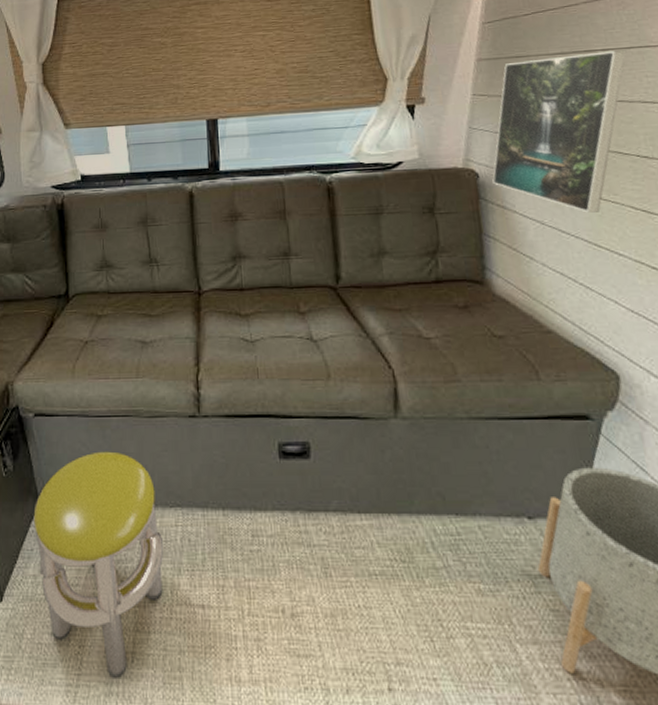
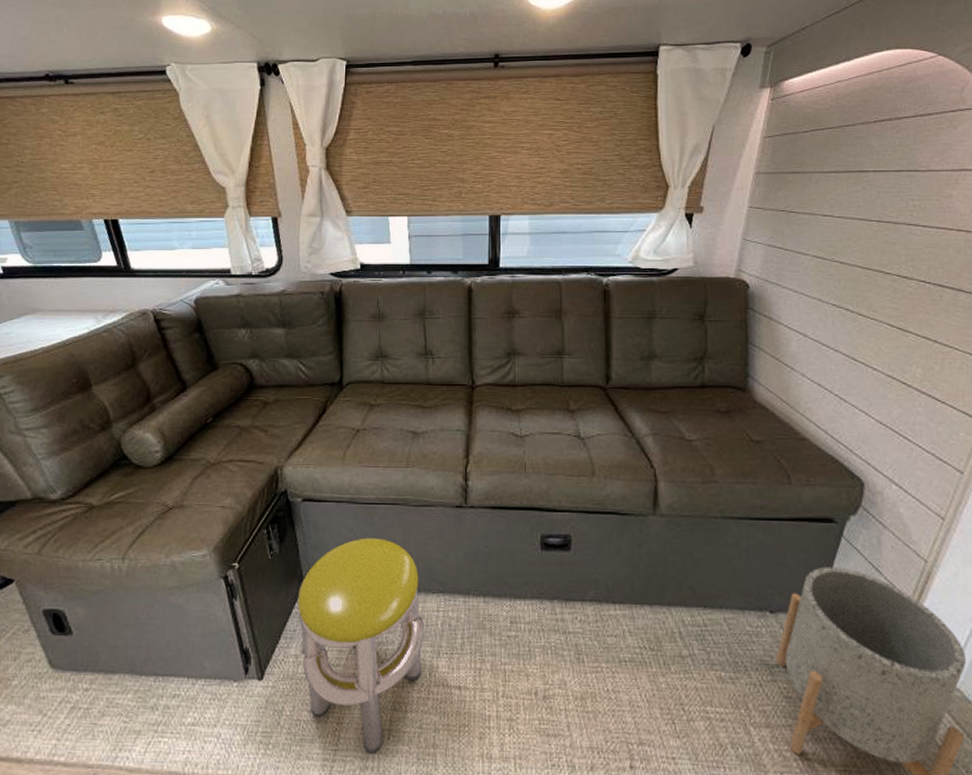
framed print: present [492,50,627,213] -> none [761,173,897,328]

